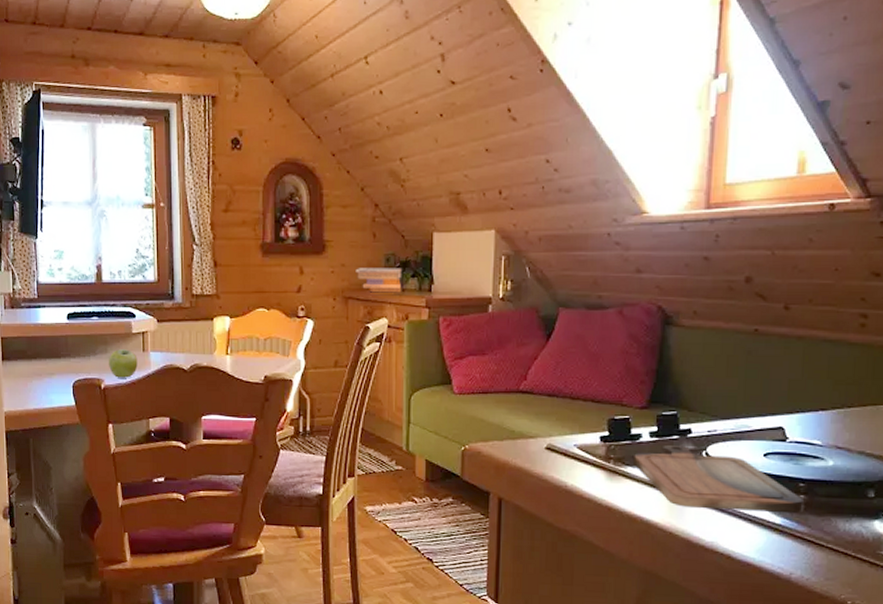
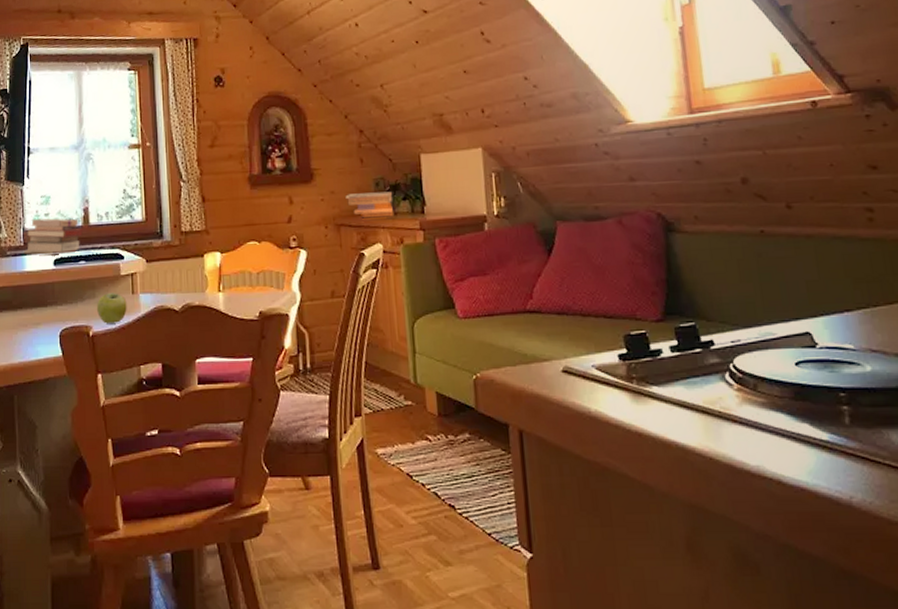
books: none [38,273,95,310] -> present [24,218,83,256]
chopping board: present [632,445,803,514] -> none [656,359,849,429]

